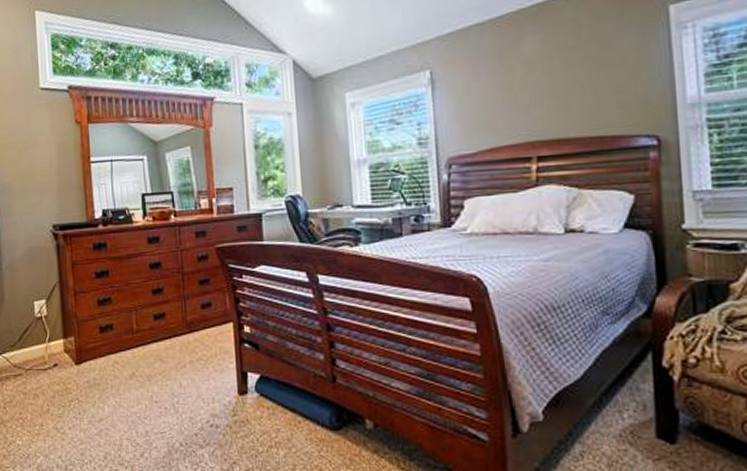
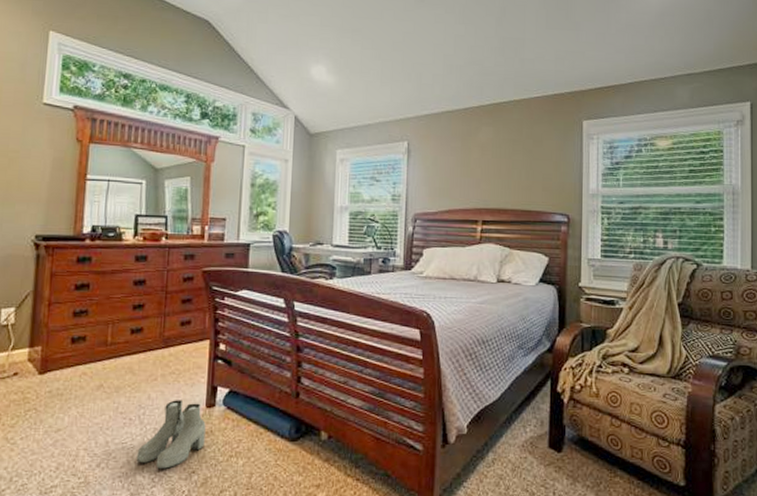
boots: none [176,387,242,459] -> present [136,400,206,469]

